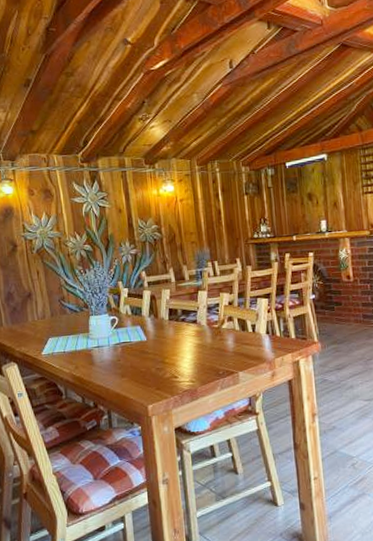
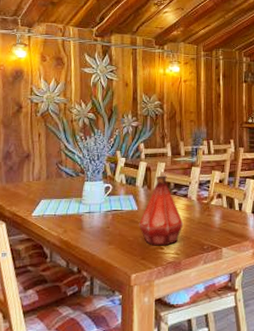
bottle: none [150,302,196,376] -> present [139,175,184,246]

